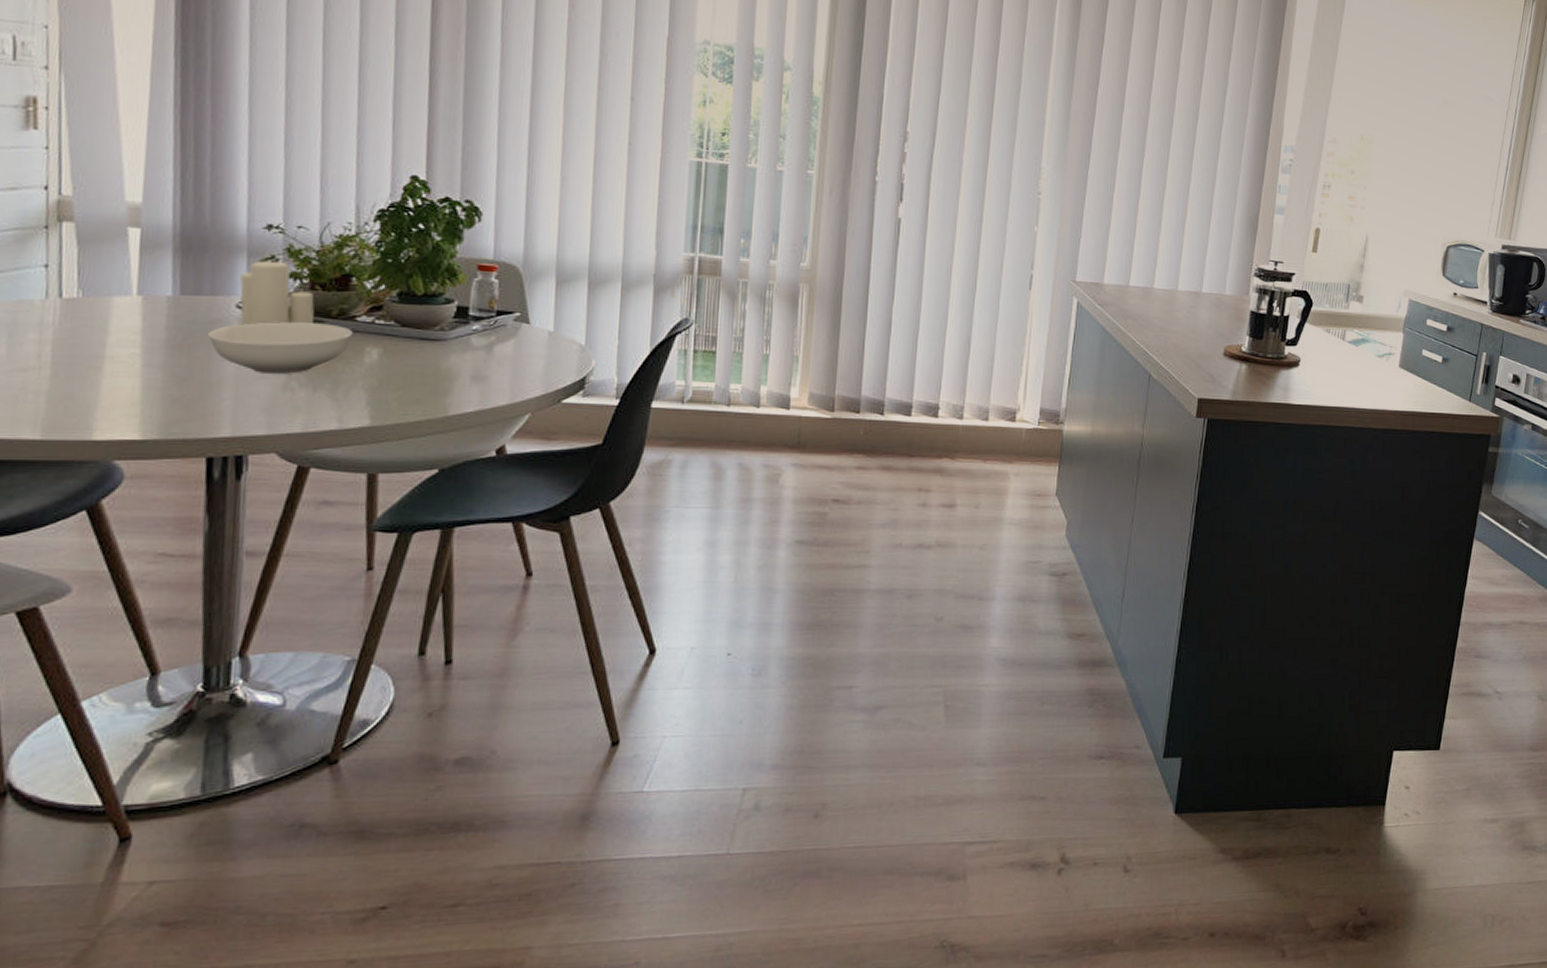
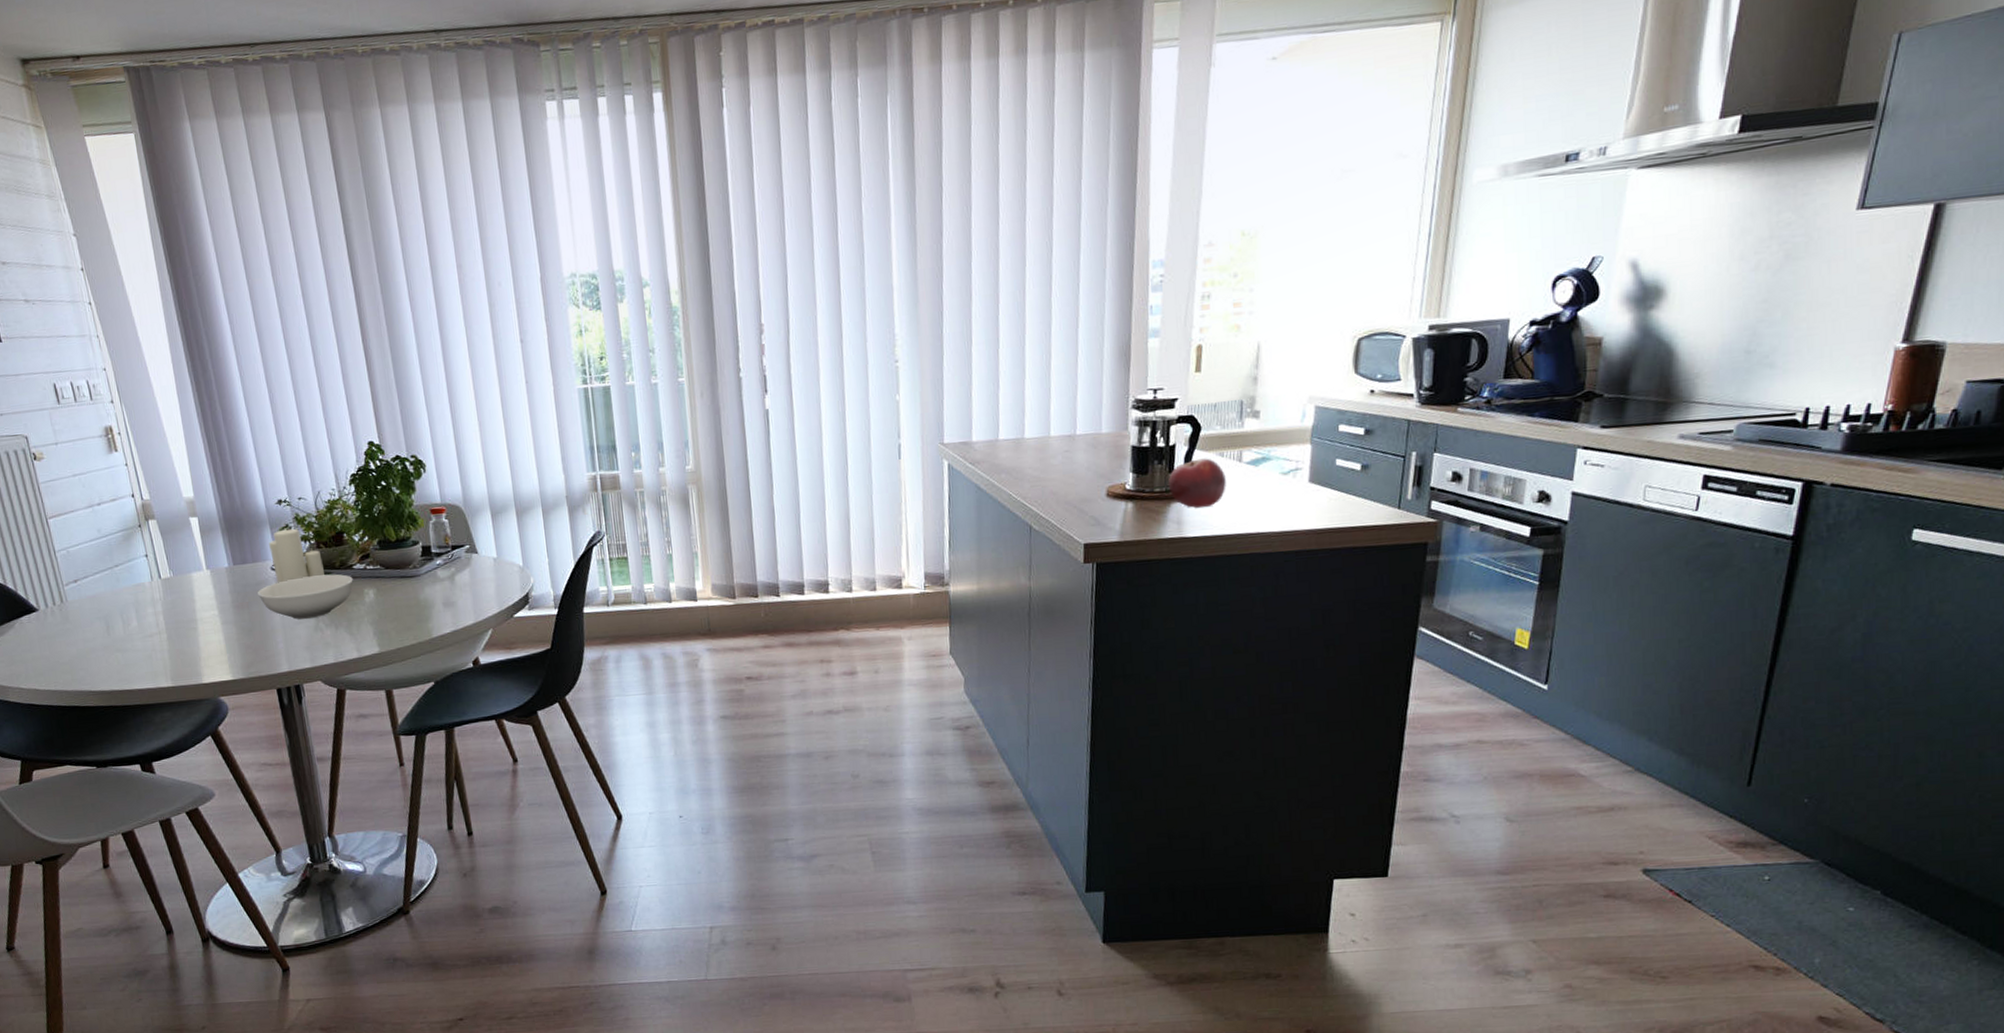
fruit: none [1279,332,1330,377] -> present [1168,458,1226,508]

